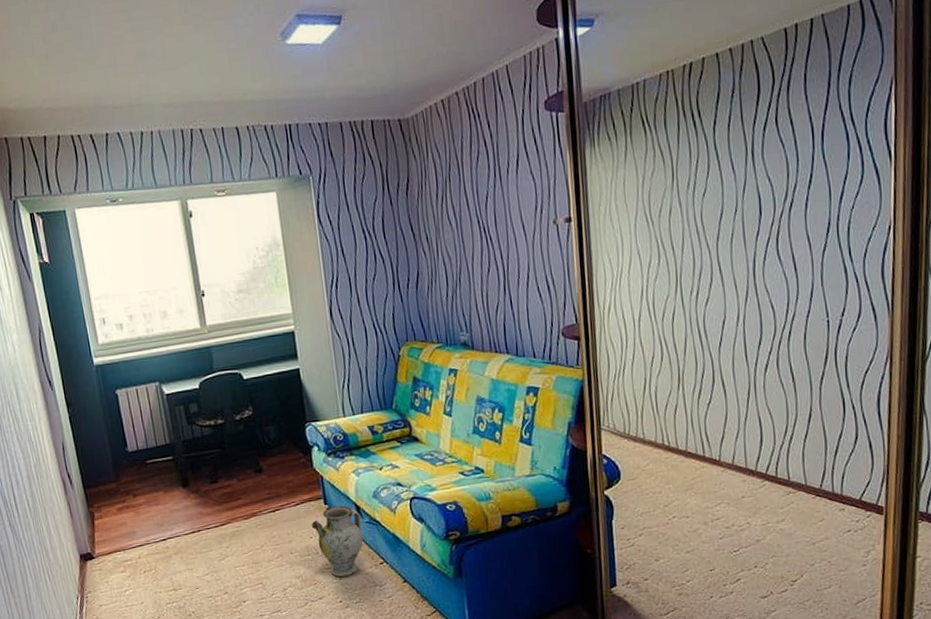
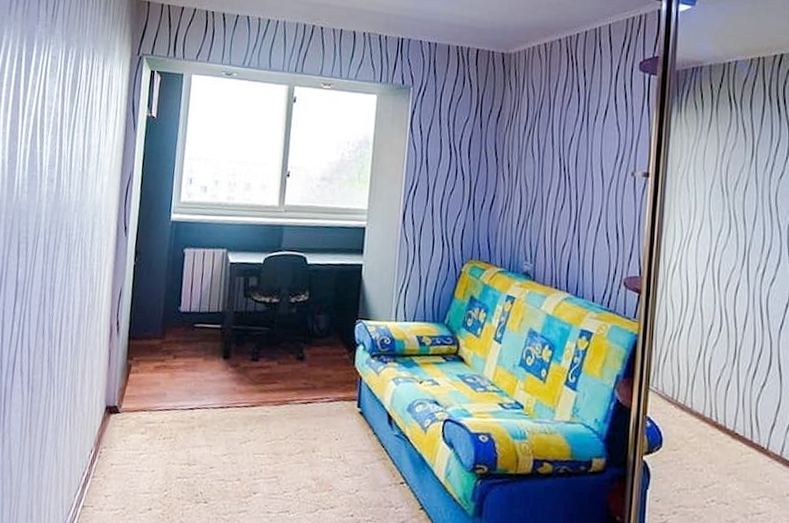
ceramic jug: present [311,505,363,578] -> none [339,411,391,490]

